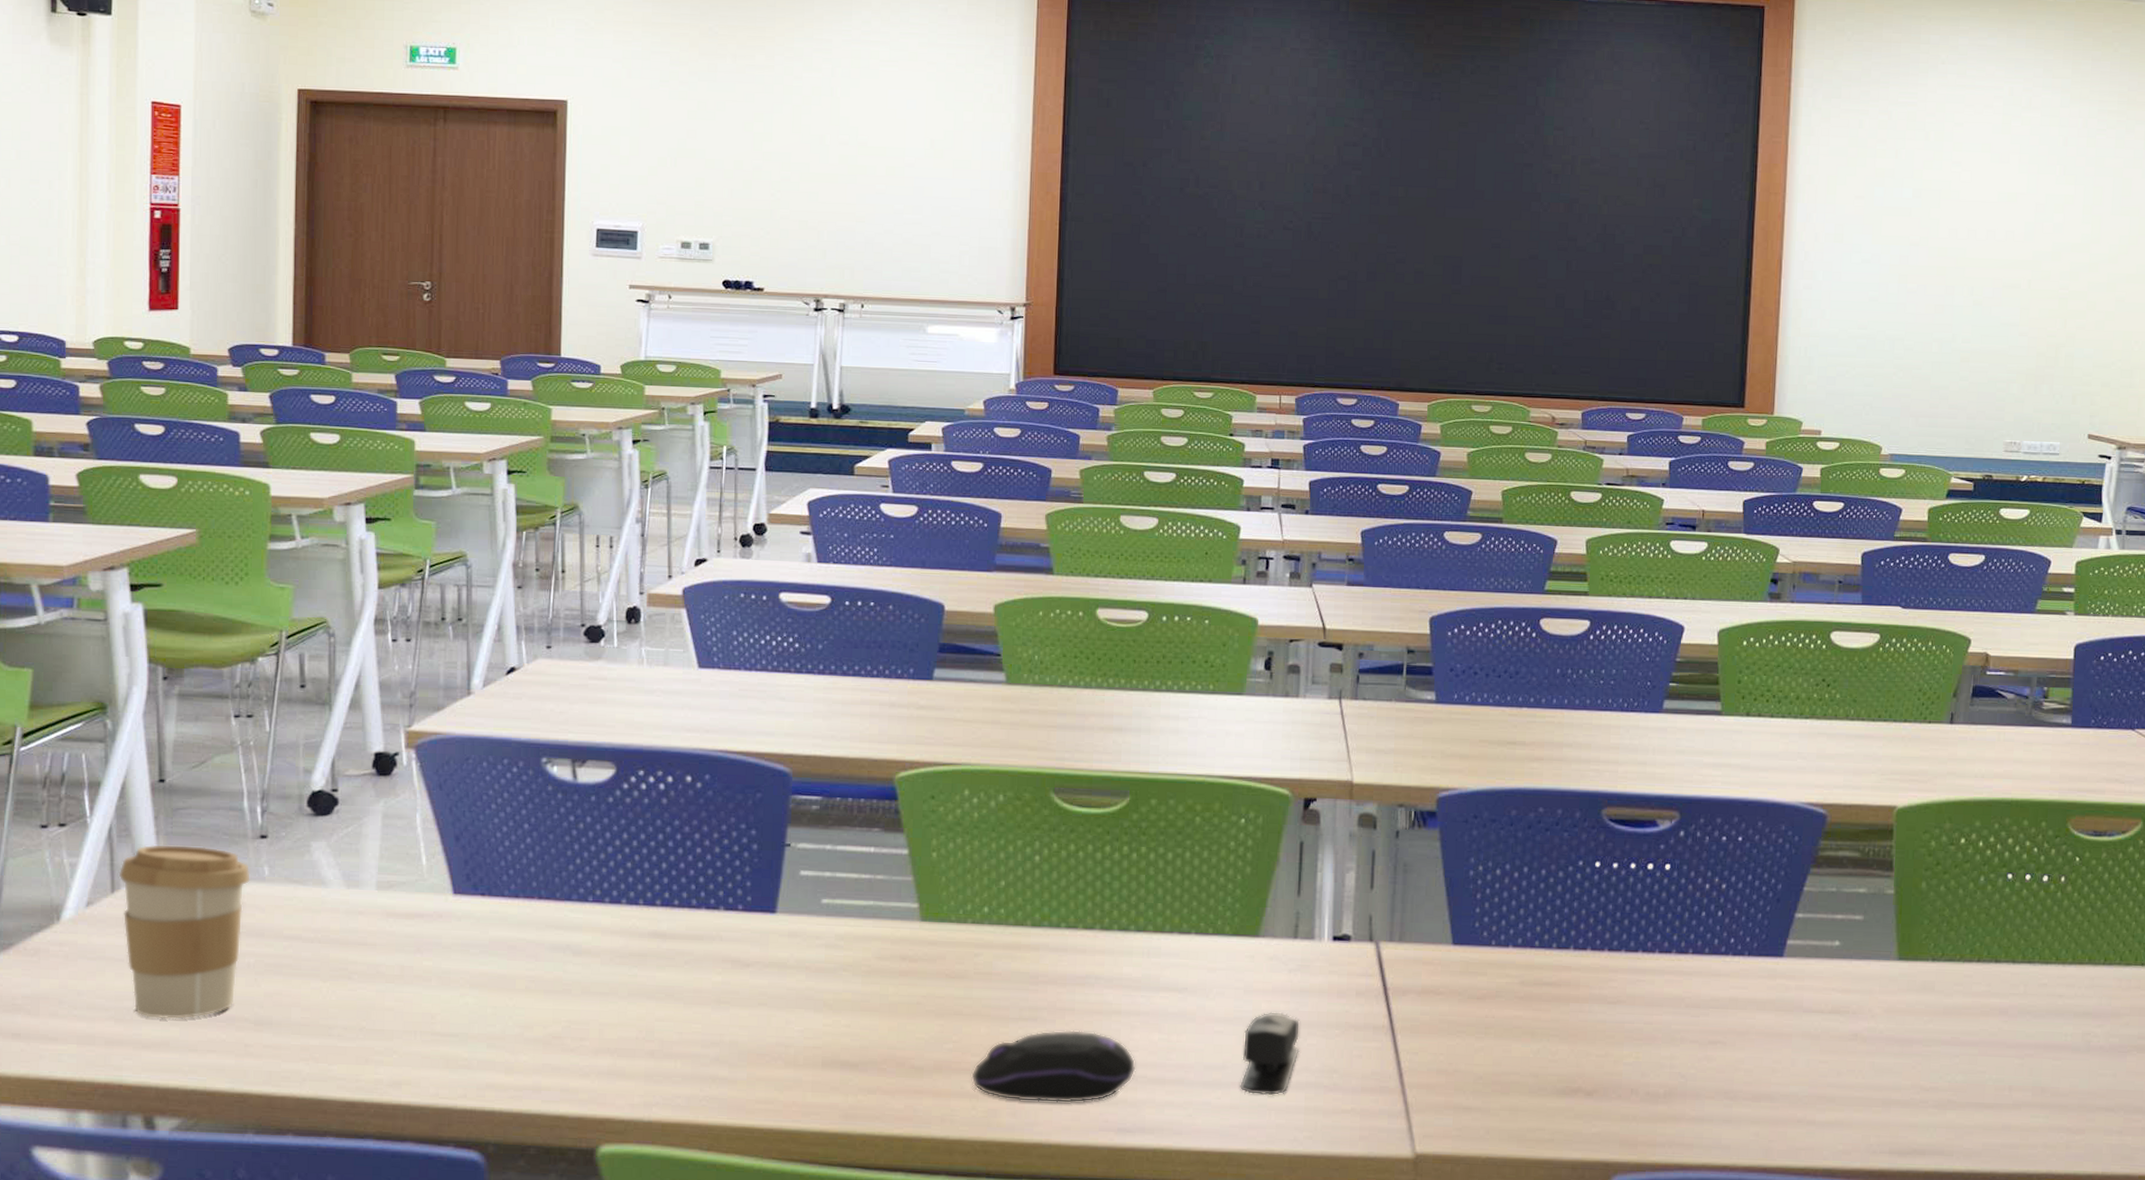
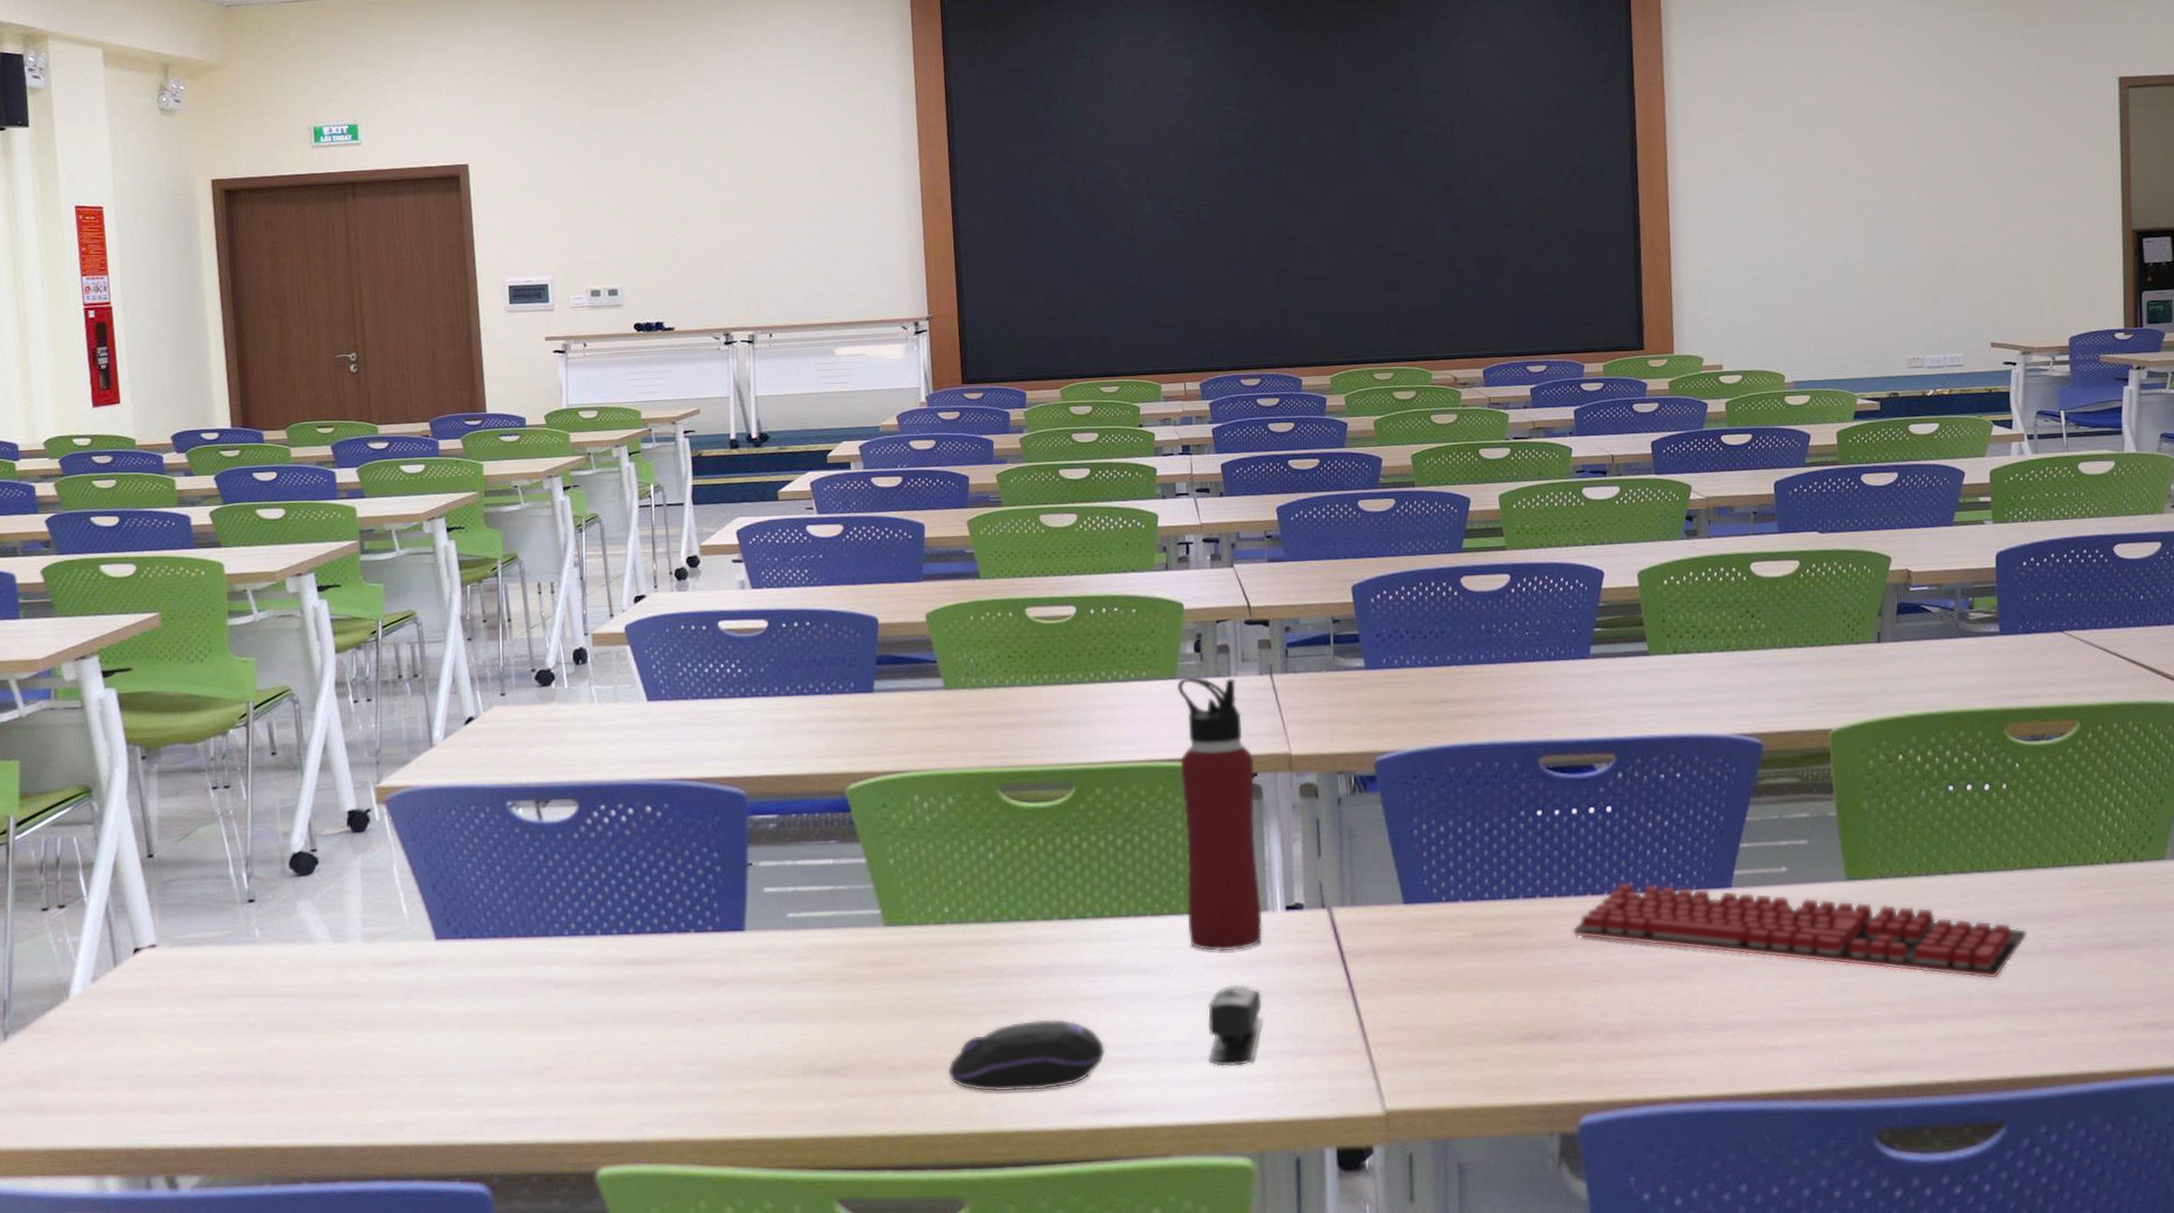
coffee cup: present [118,844,250,1019] -> none [119,915,243,1083]
water bottle: none [1231,694,1315,977] -> present [1176,676,1263,952]
keyboard: none [1620,941,2074,1072] -> present [1572,881,2028,980]

